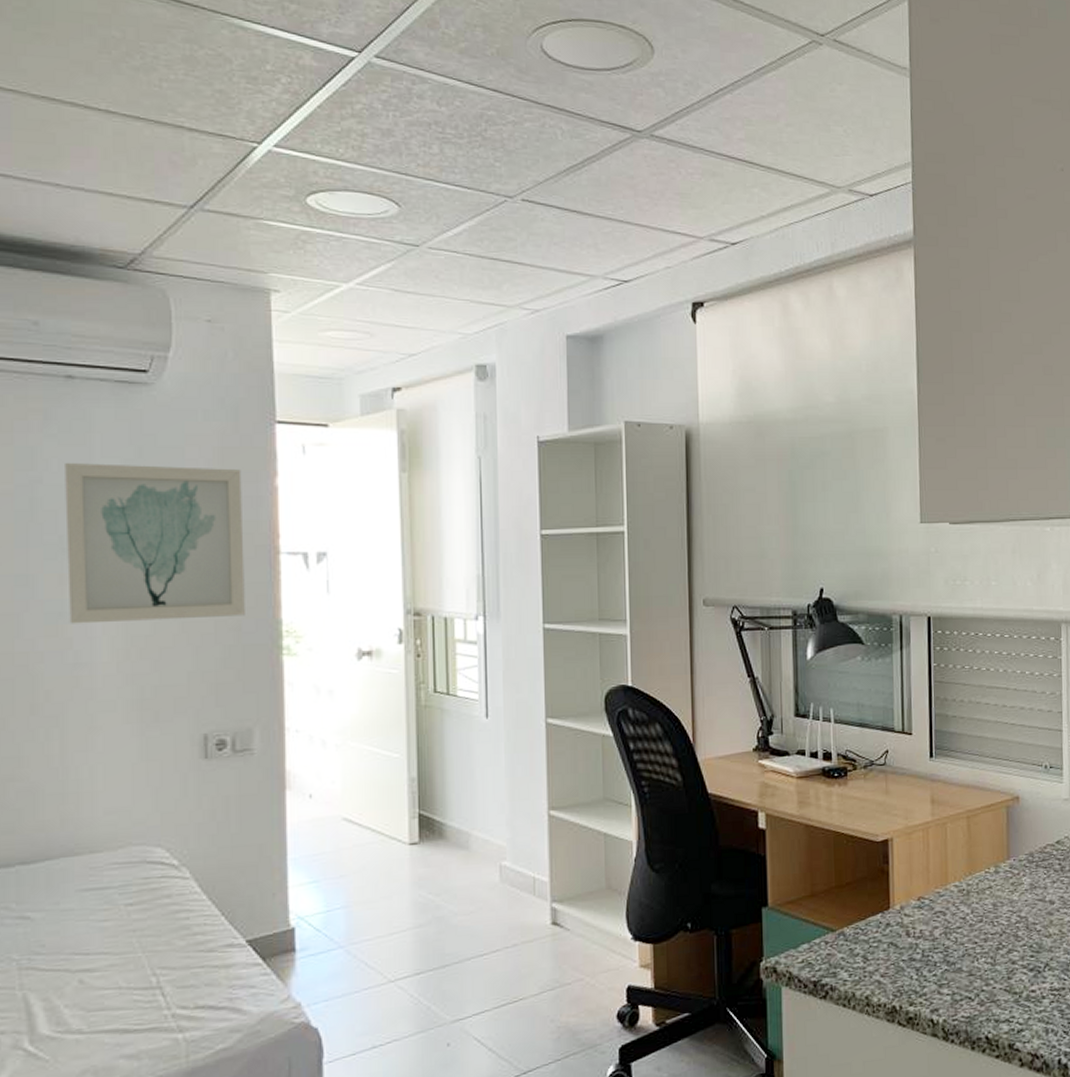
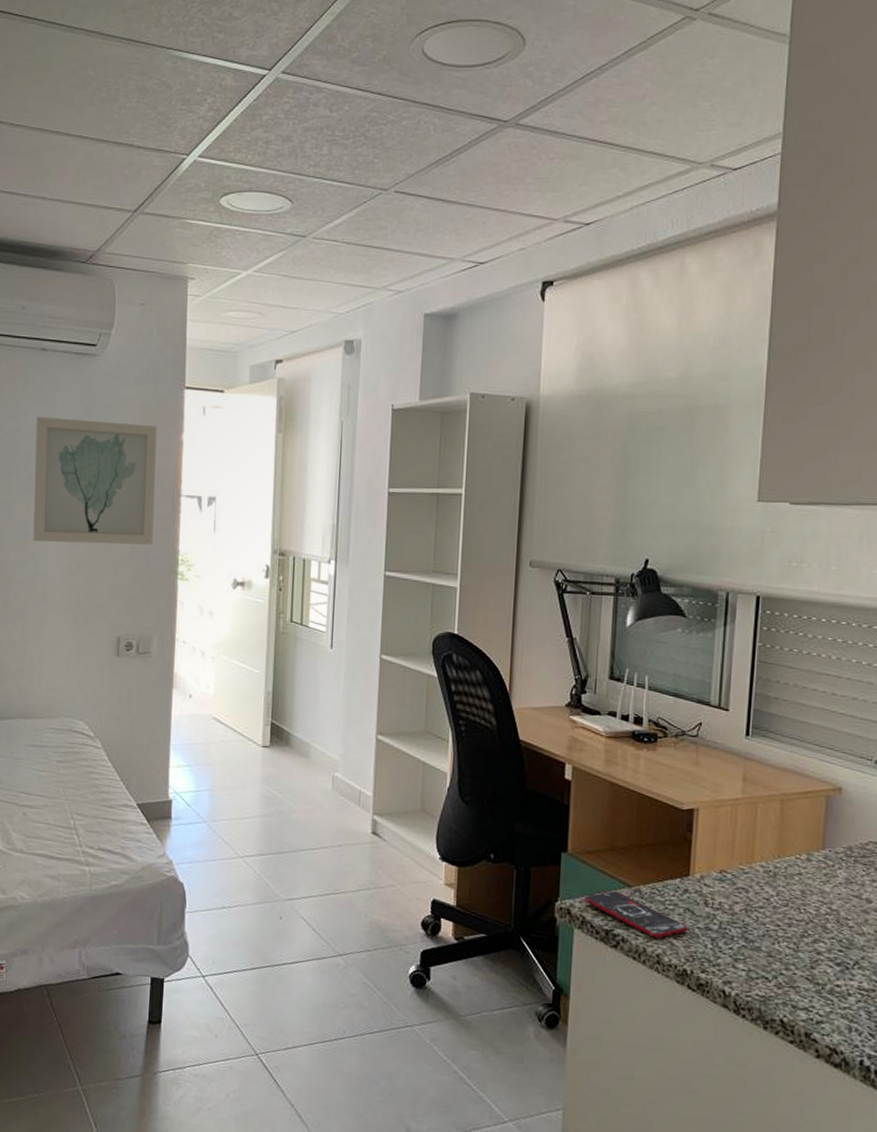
smartphone: none [788,938,893,980] -> present [583,891,688,938]

